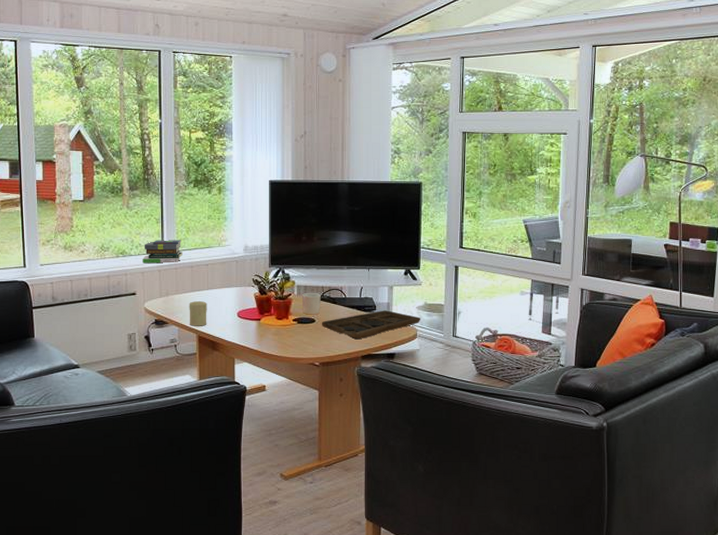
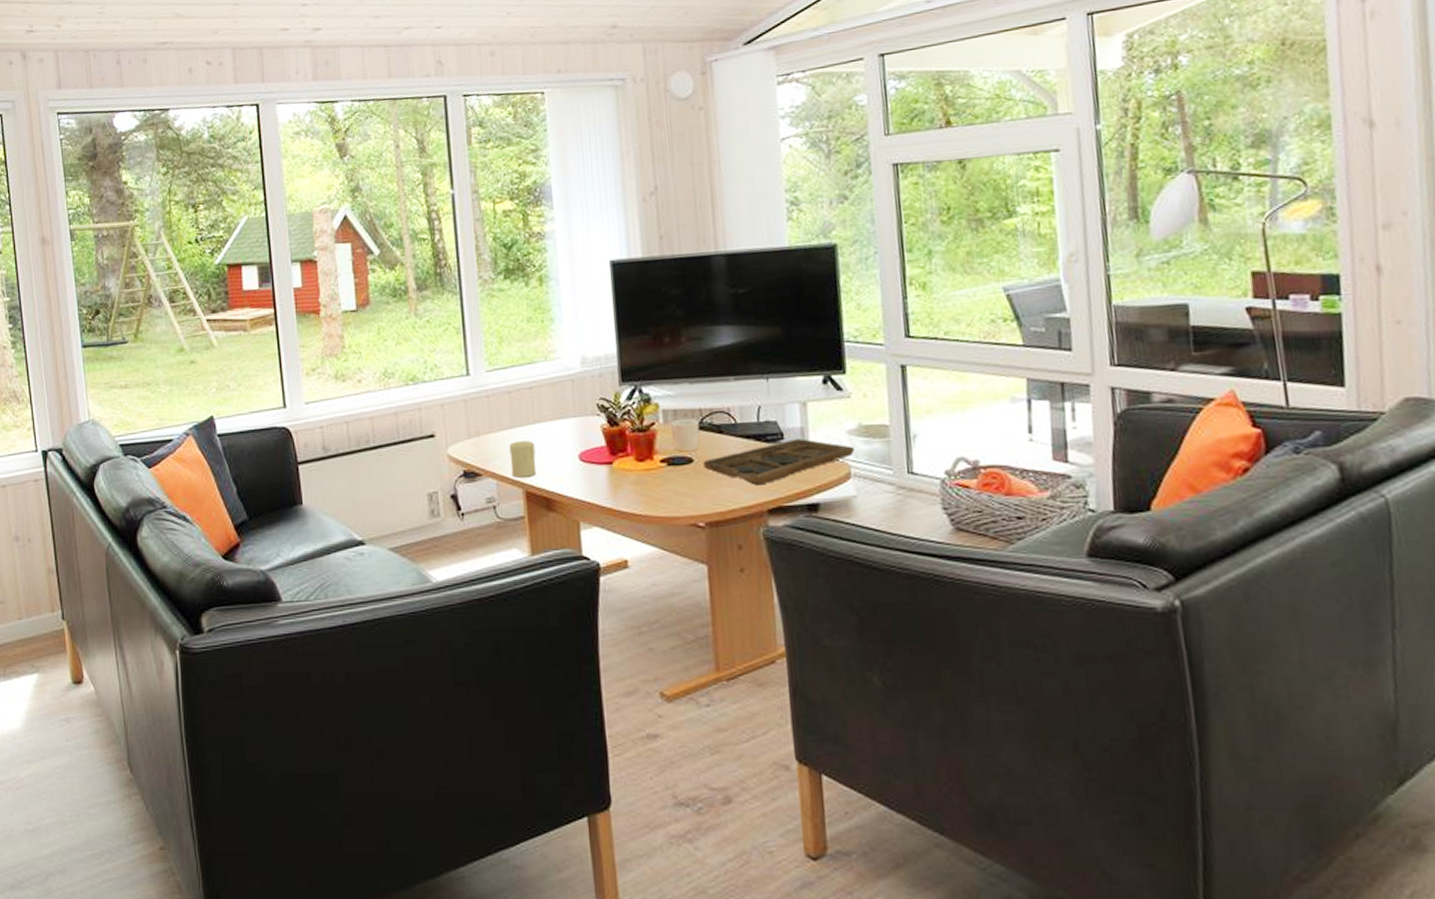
books: present [142,240,183,264] -> none [441,355,495,392]

